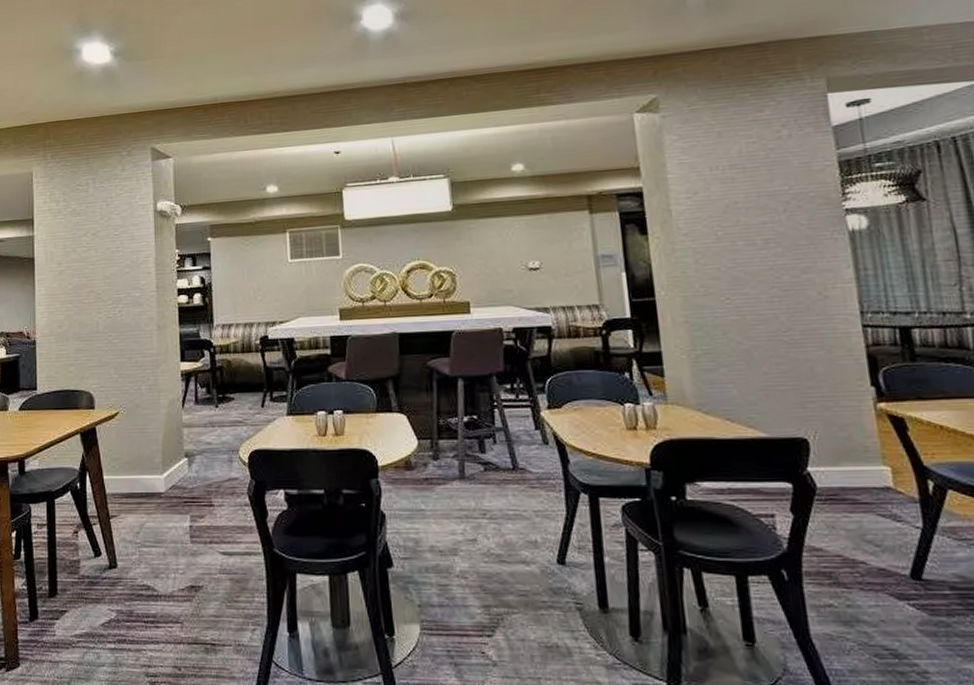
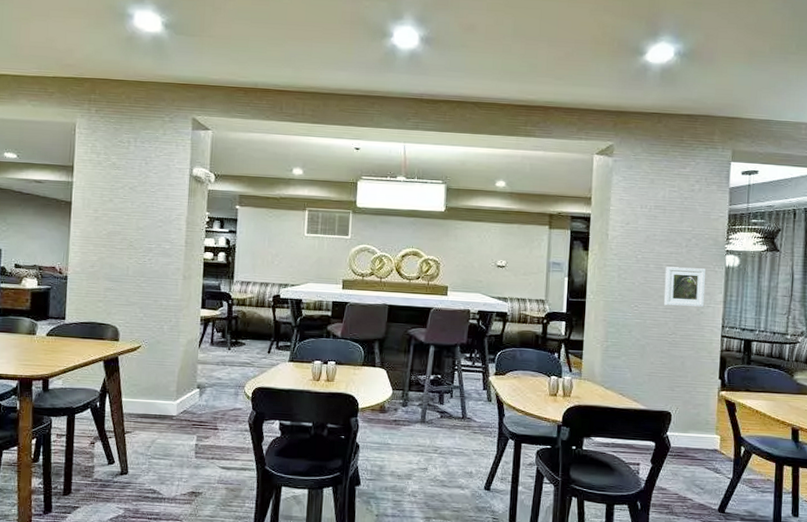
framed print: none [760,237,828,294] -> present [664,266,706,308]

